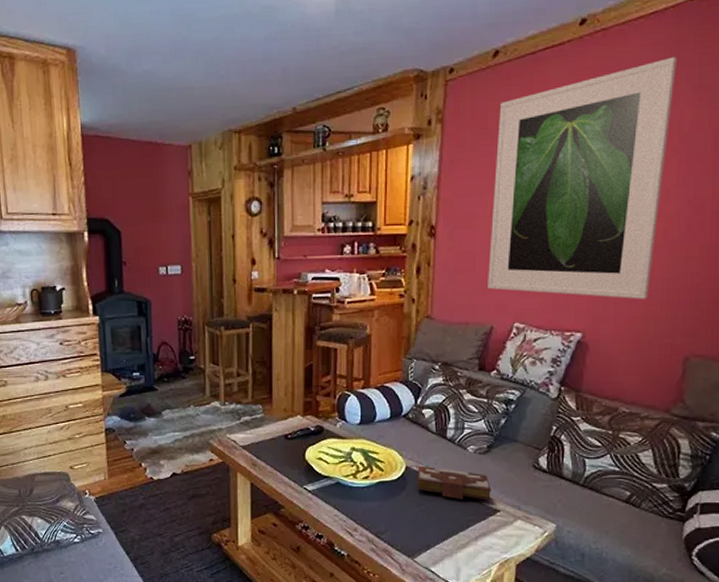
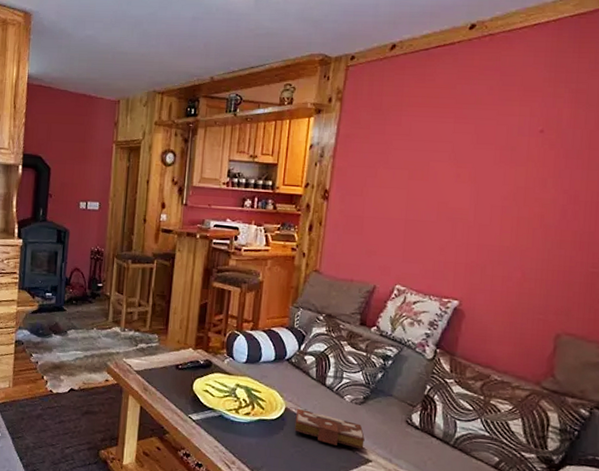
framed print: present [488,56,677,299] -> none [373,63,557,276]

